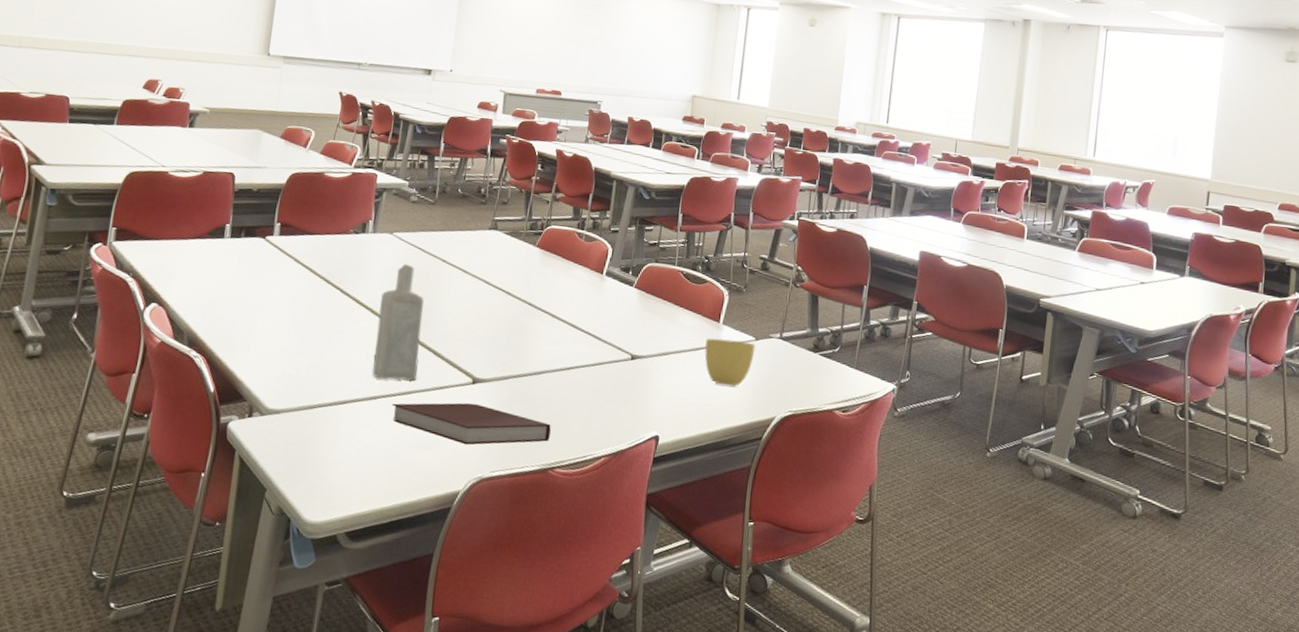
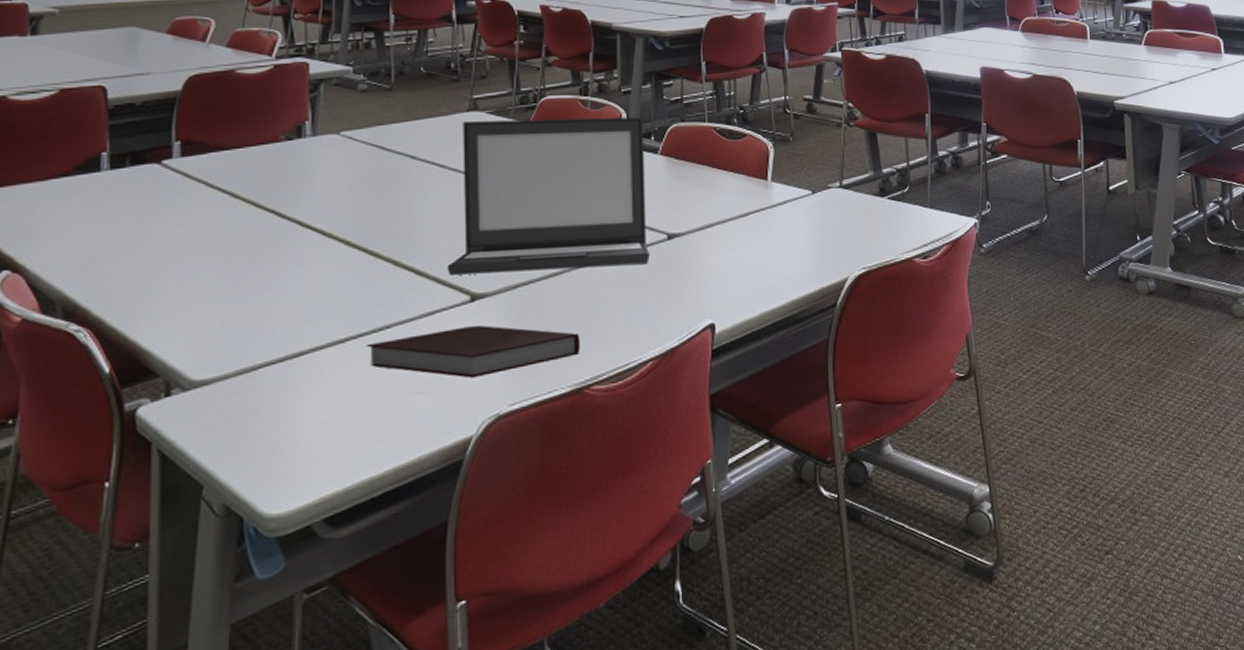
bottle: present [372,264,424,381] -> none [333,168,395,317]
laptop: none [458,238,626,376] -> present [447,117,649,275]
cup: present [705,338,756,386] -> none [755,197,814,251]

